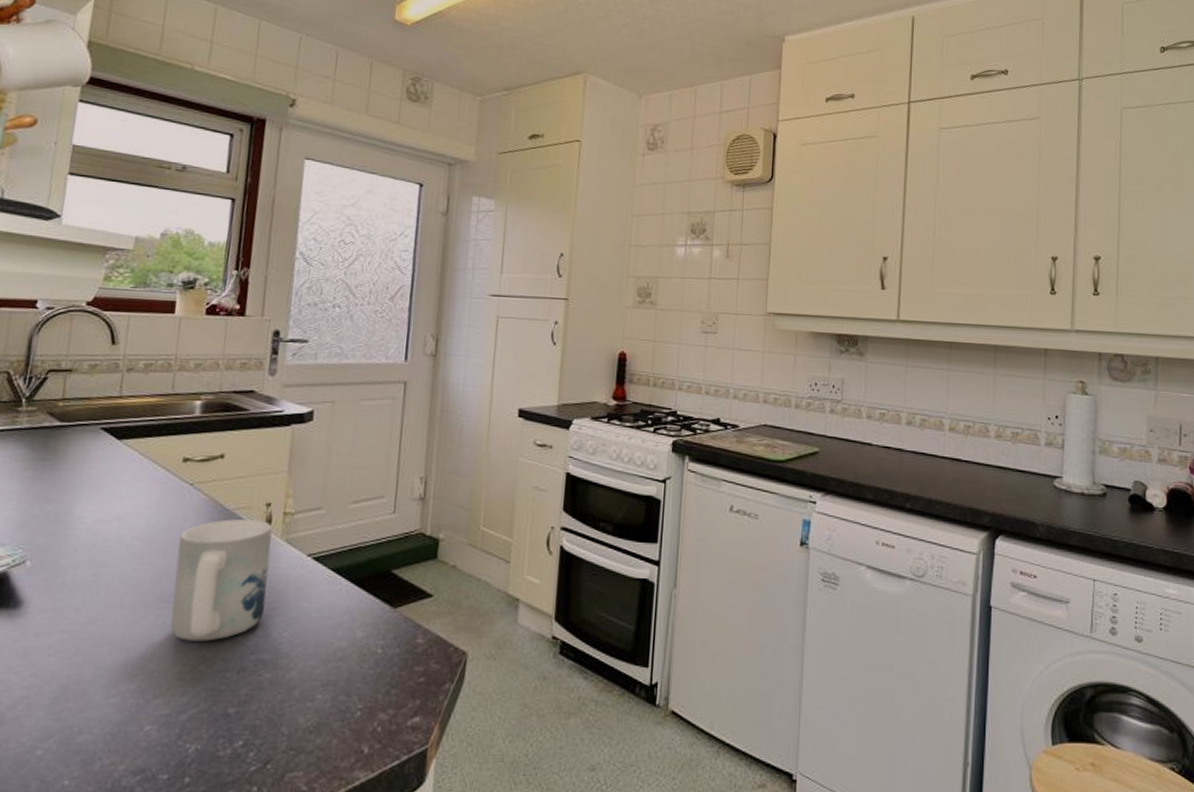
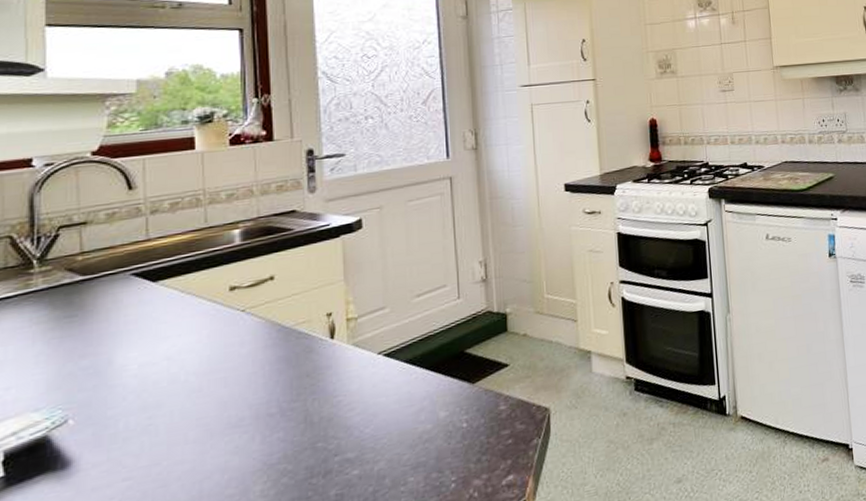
mug: present [170,518,272,642] -> none [239,330,342,459]

